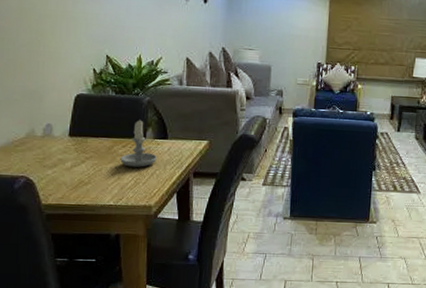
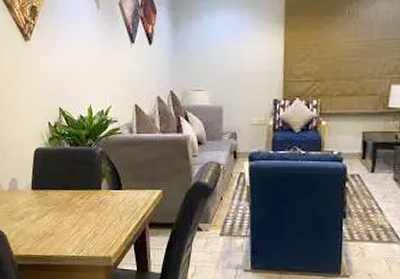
candle: present [120,120,157,167] -> none [79,171,113,219]

